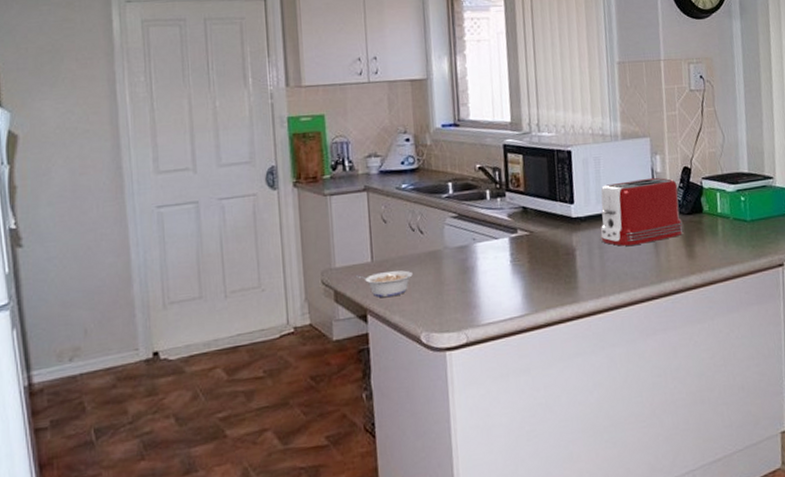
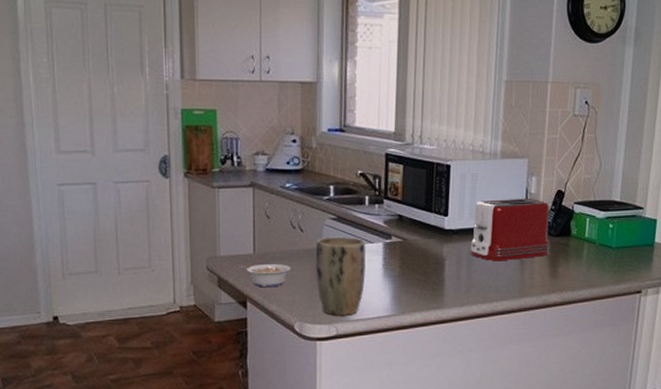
plant pot: none [438,234,493,321] -> present [315,236,366,316]

